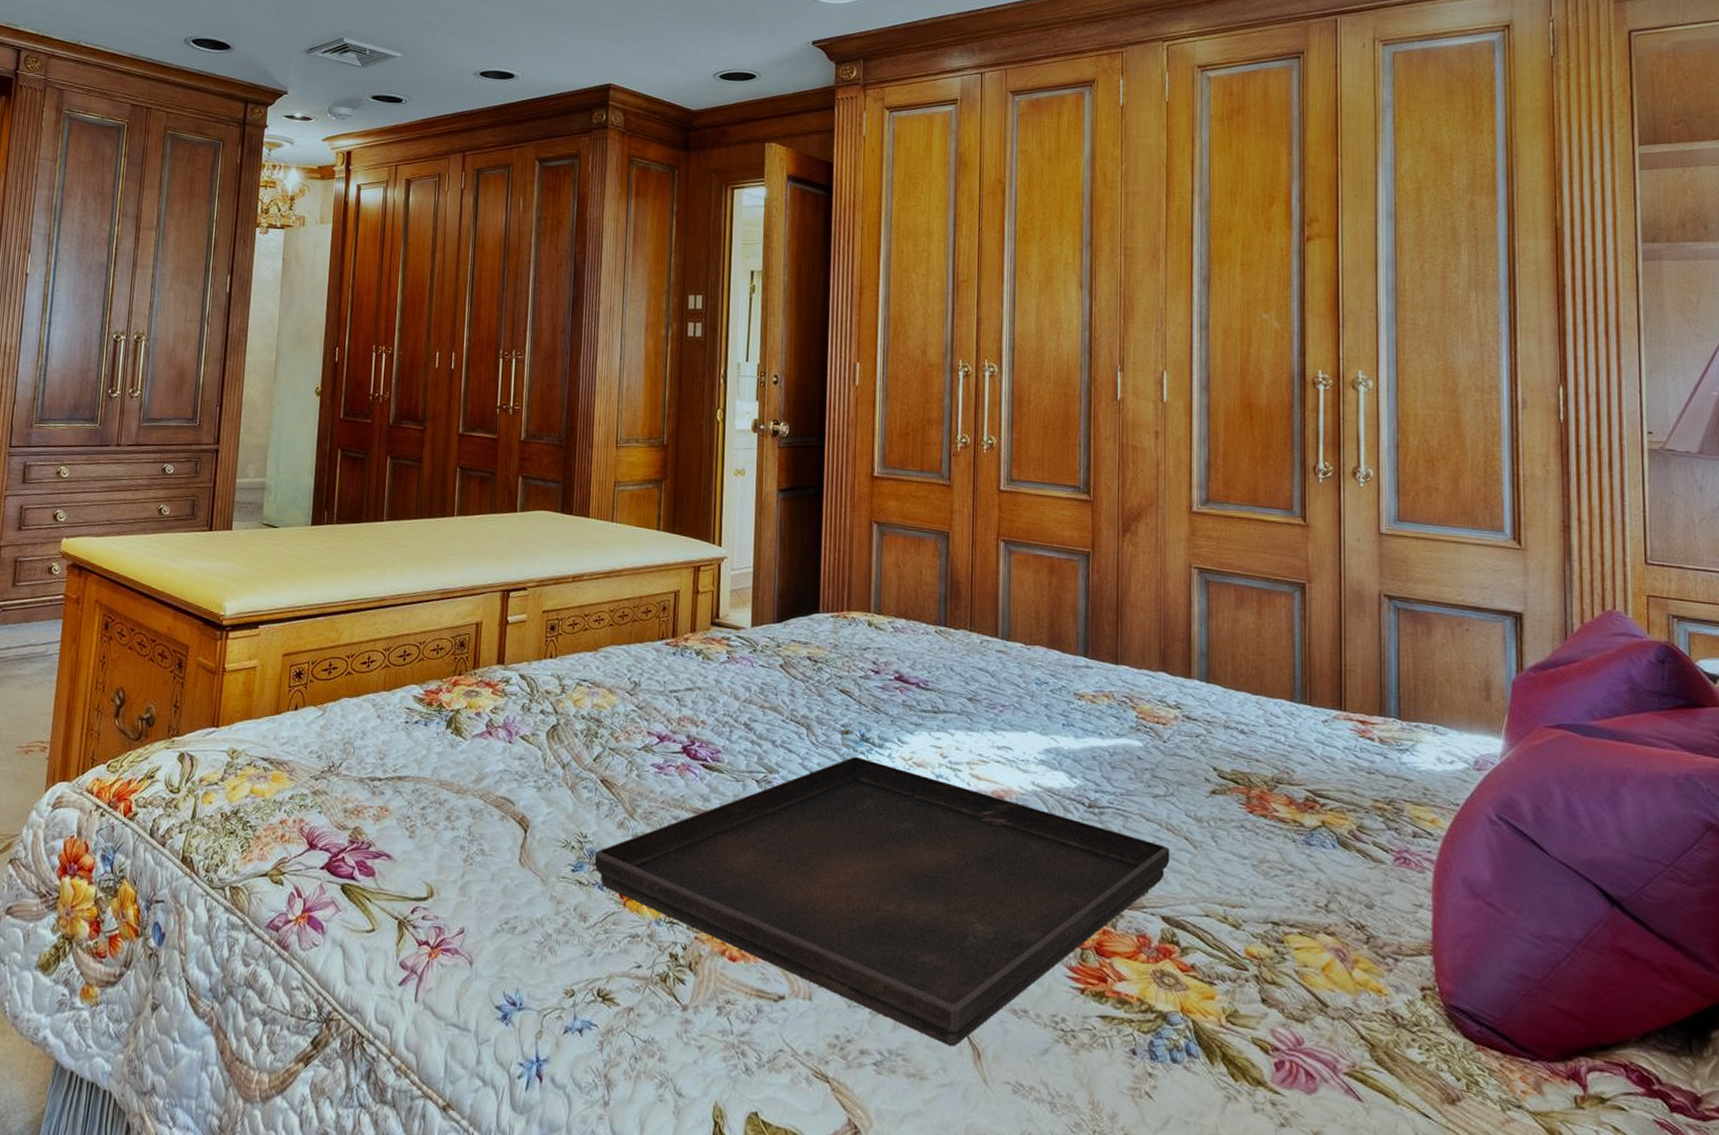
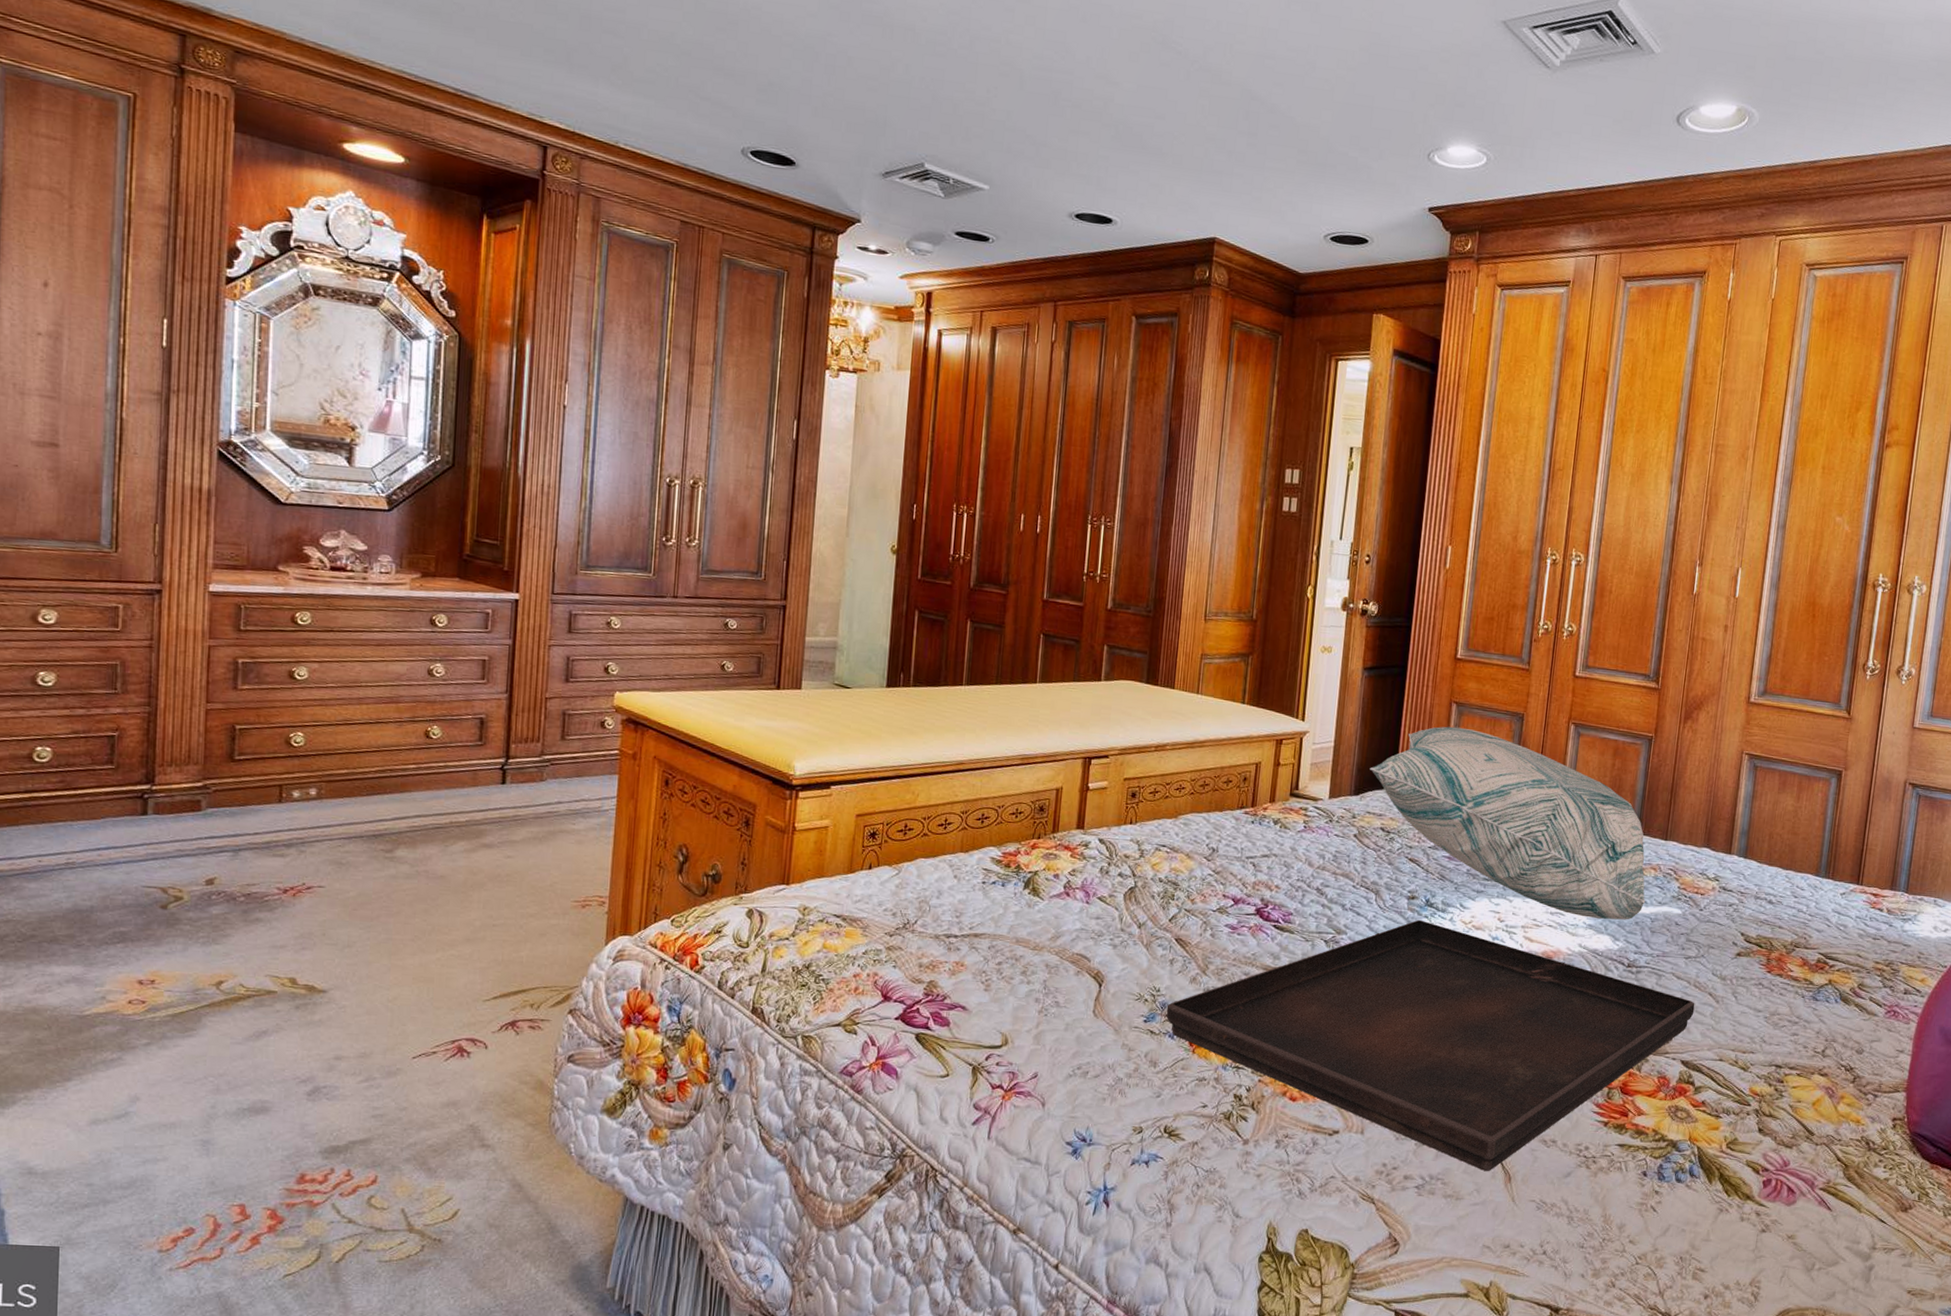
decorative pillow: none [792,547,1101,754] -> present [1370,726,1646,920]

